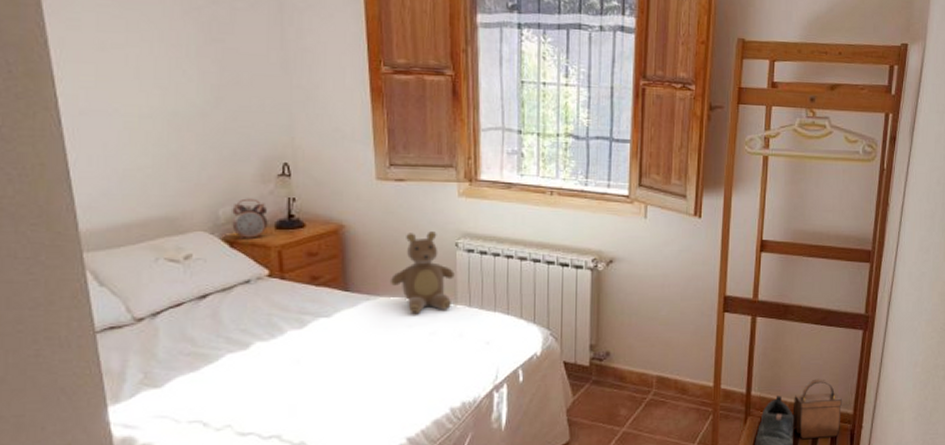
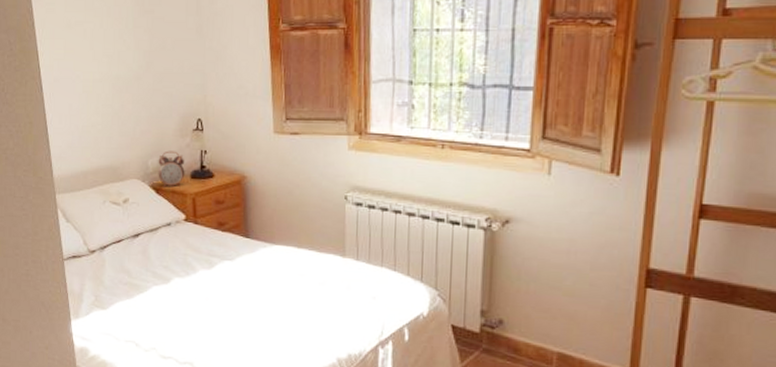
teddy bear: present [389,231,455,315] -> none [284,184,344,264]

